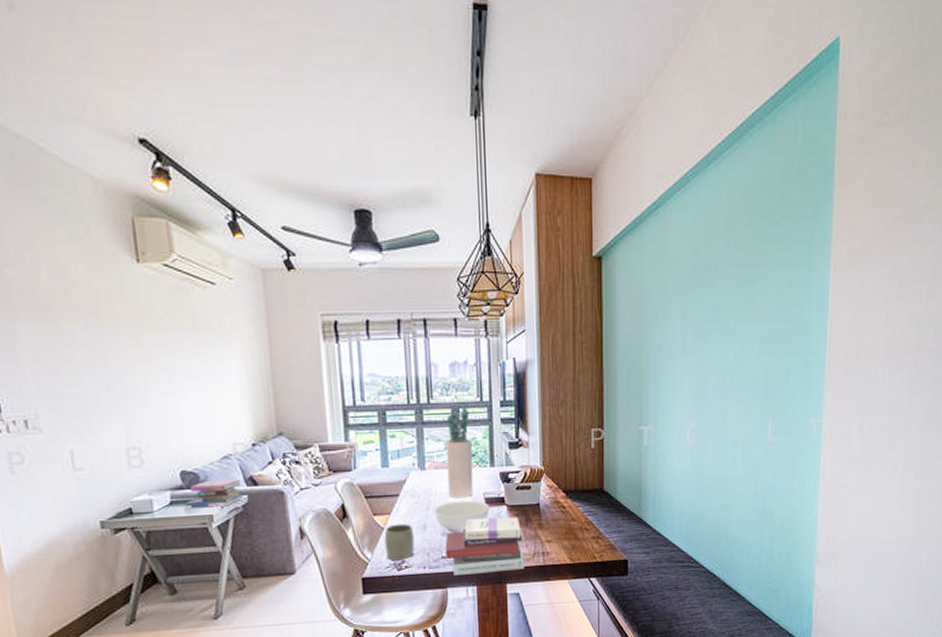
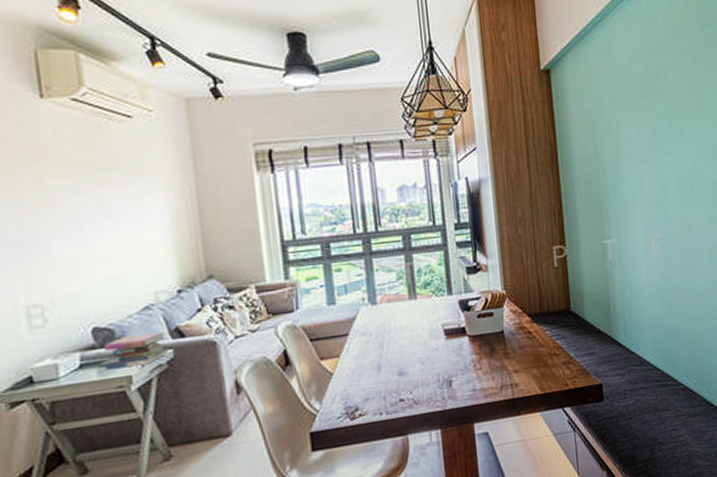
mug: present [384,523,415,561] -> none [333,366,369,410]
bowl: present [434,500,490,534] -> none [389,333,450,373]
books: present [445,517,525,576] -> none [403,347,493,420]
vase: present [446,402,474,499] -> none [398,228,431,334]

